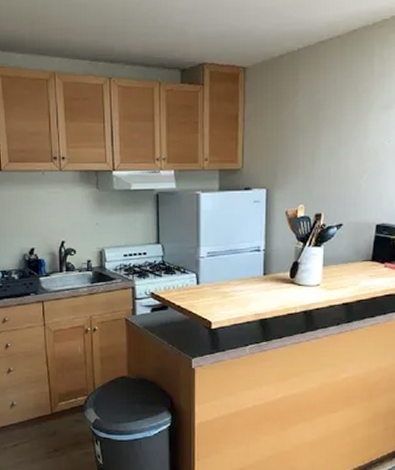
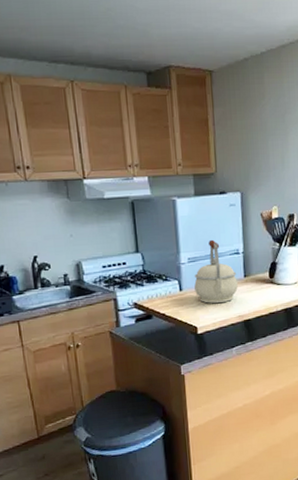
kettle: none [212,235,256,300] -> present [194,239,238,304]

